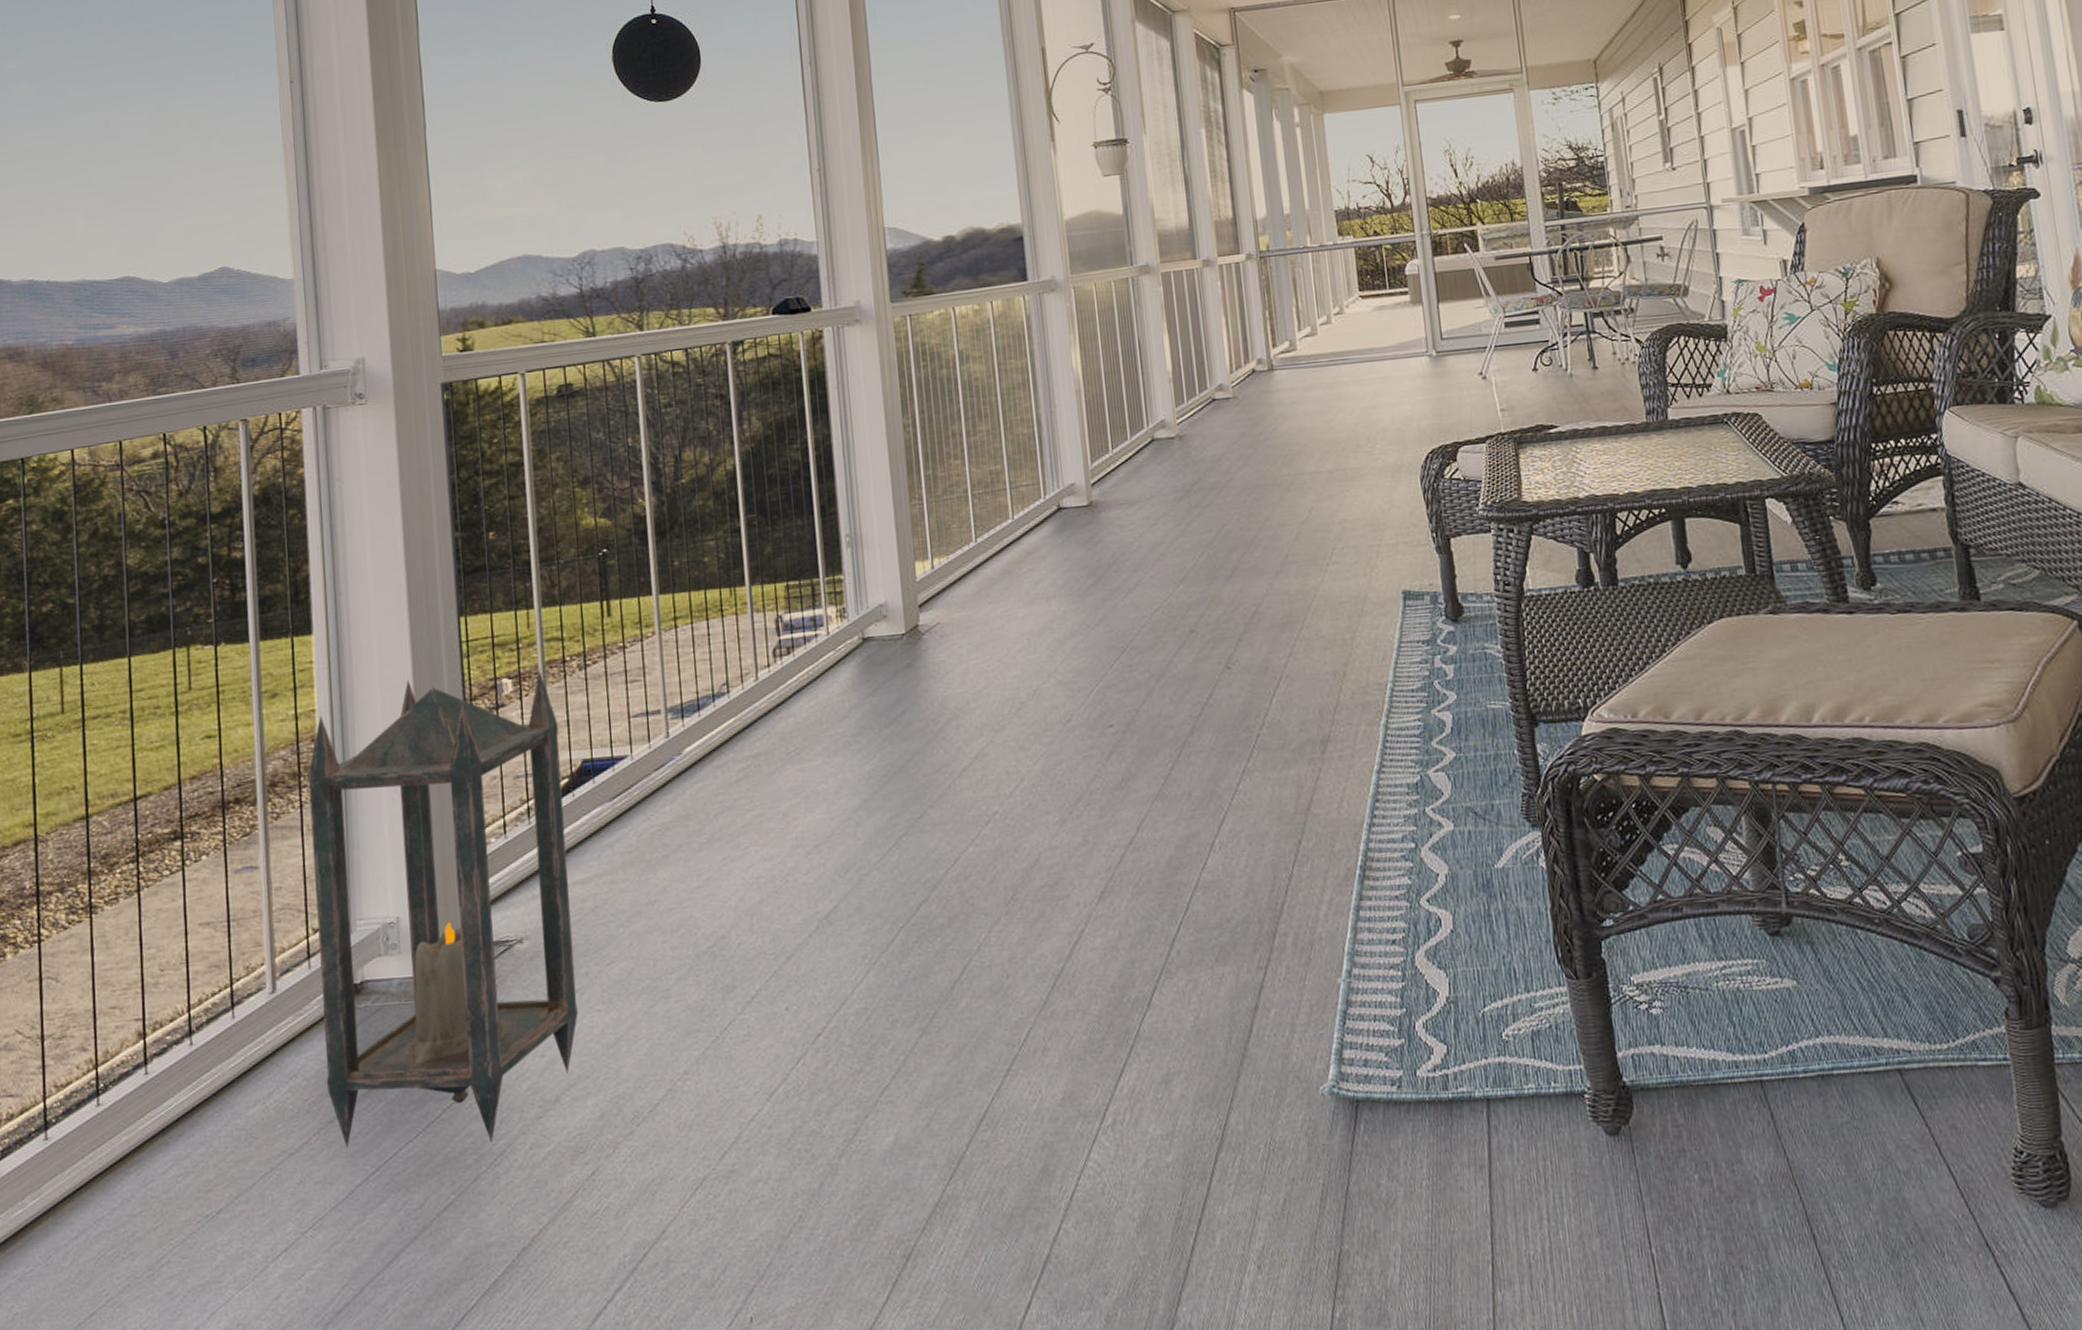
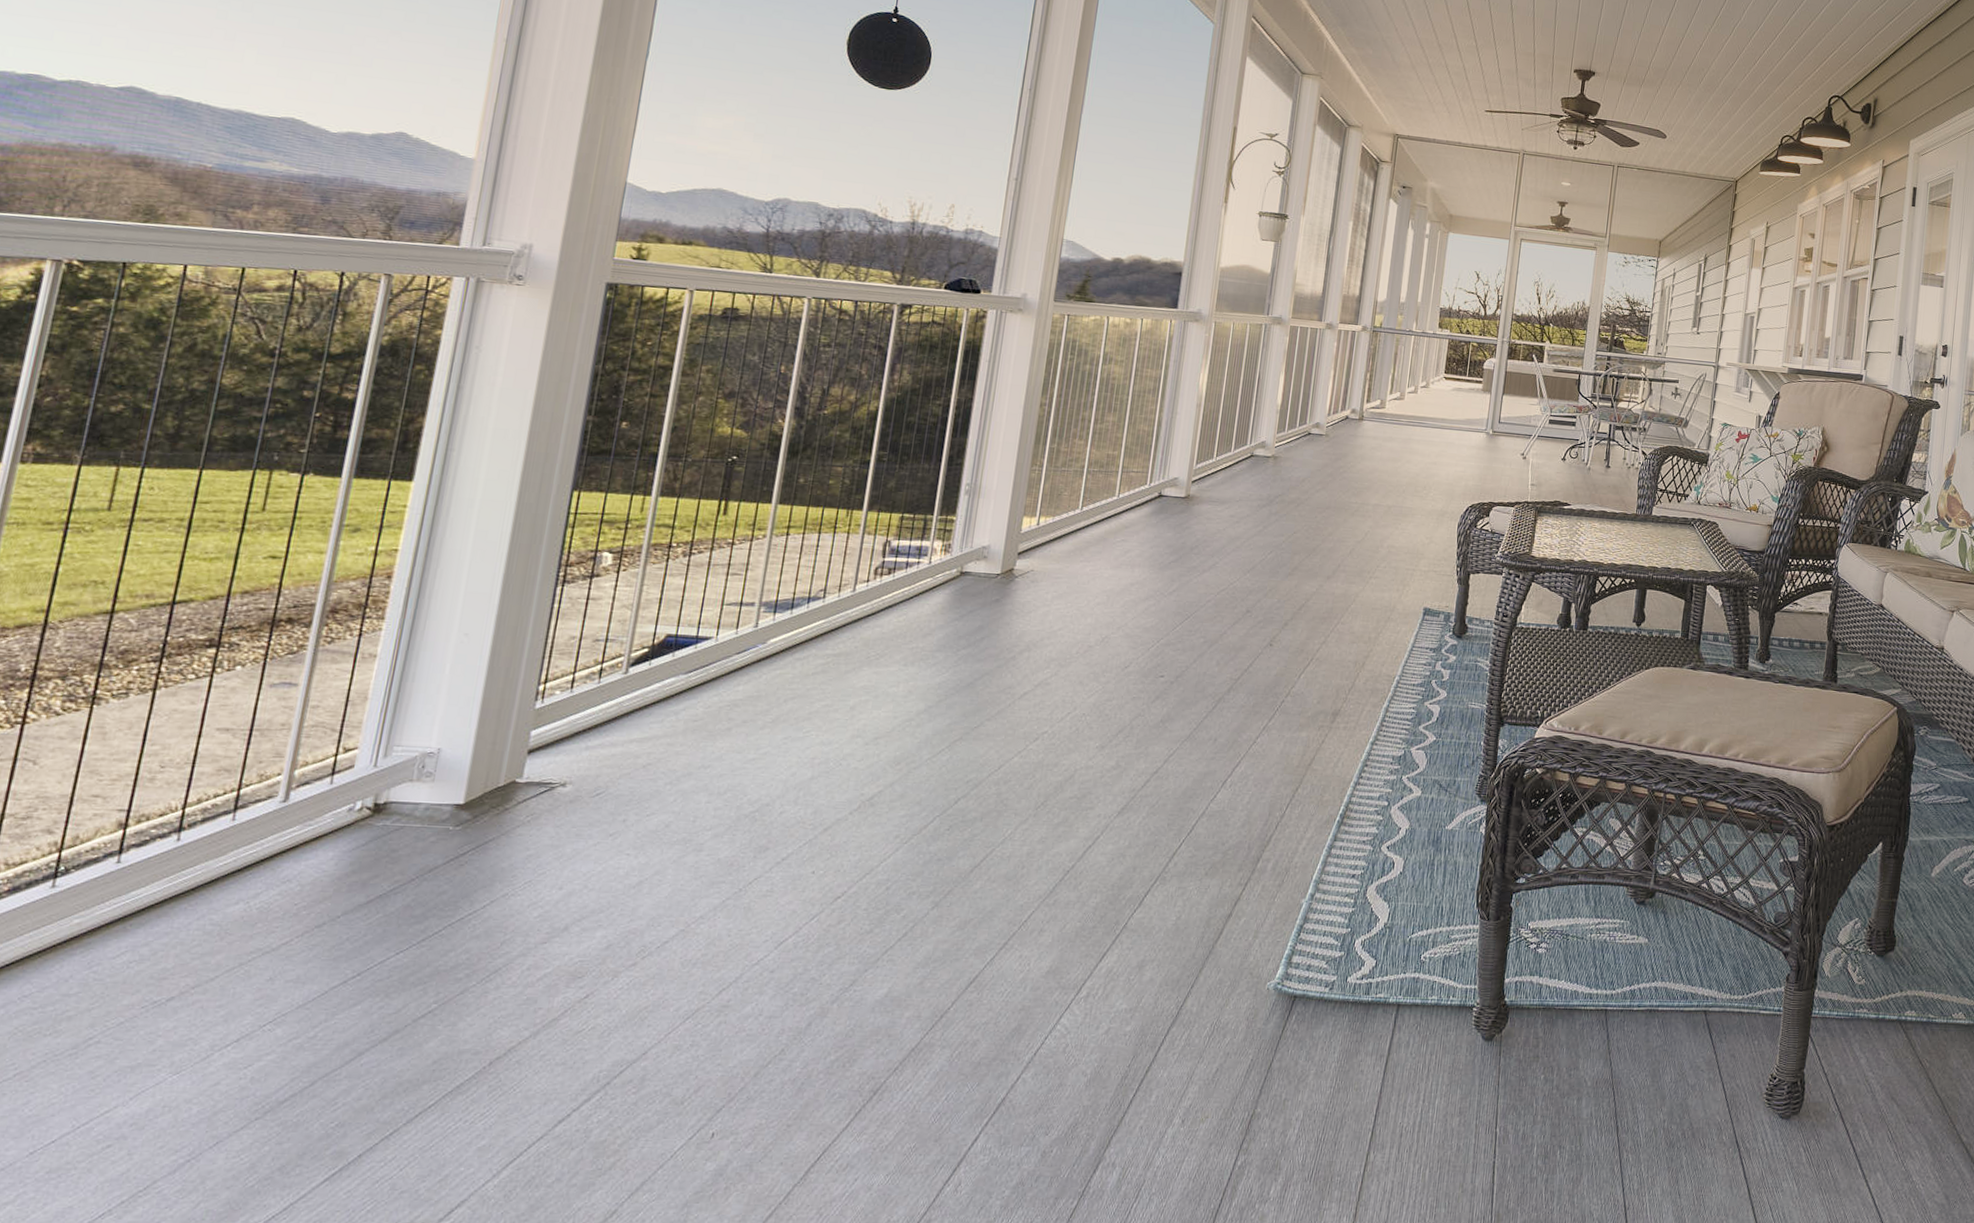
lantern: present [308,670,578,1148] -> none [322,538,651,960]

